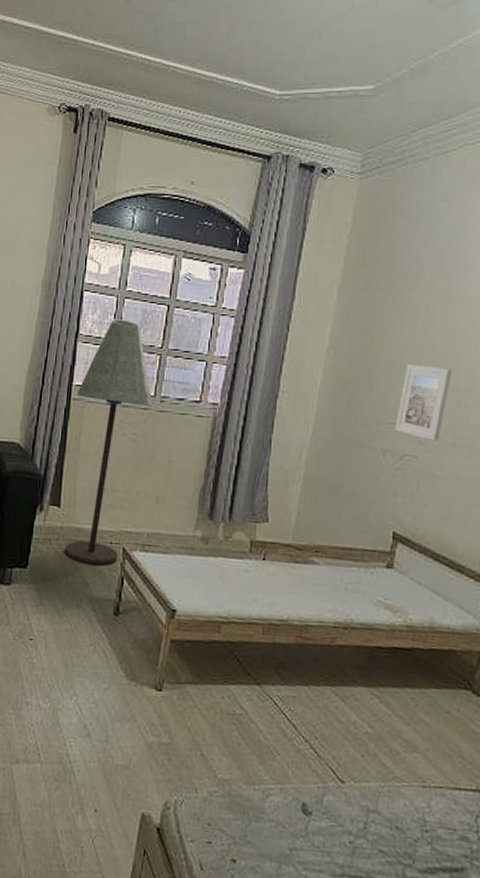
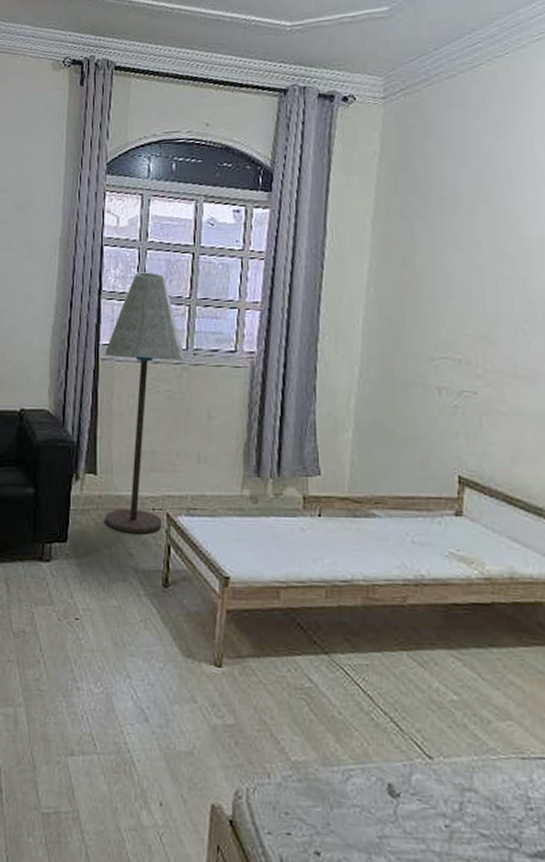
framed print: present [394,364,453,442] -> none [448,293,506,374]

